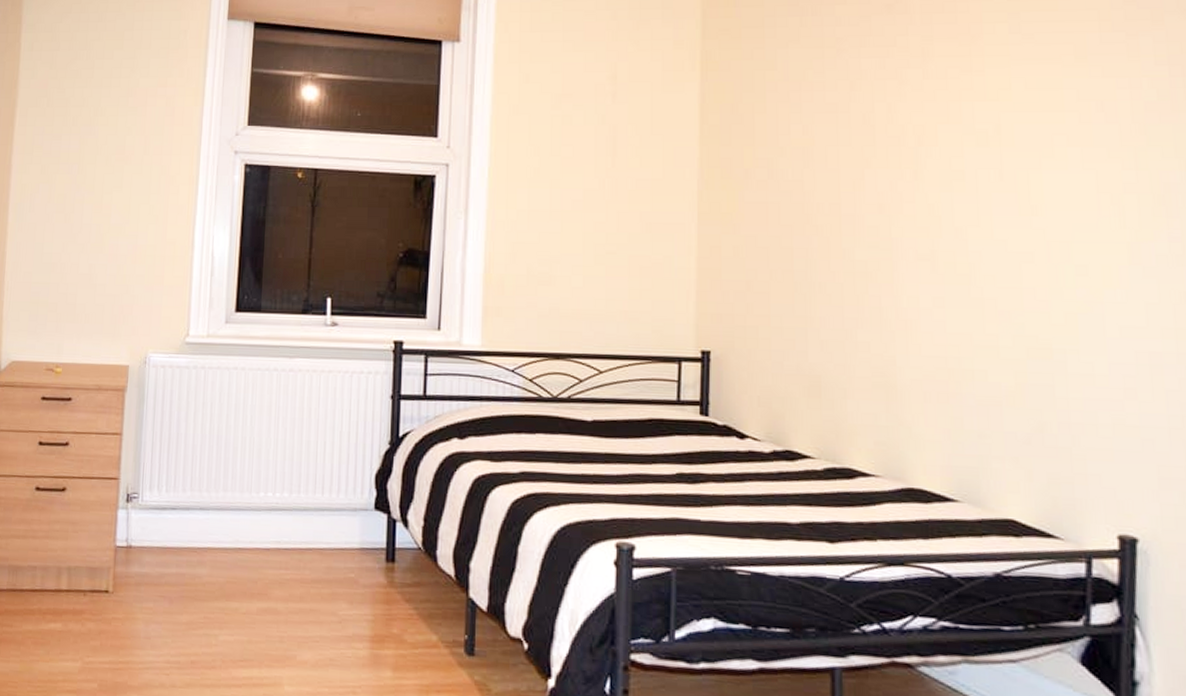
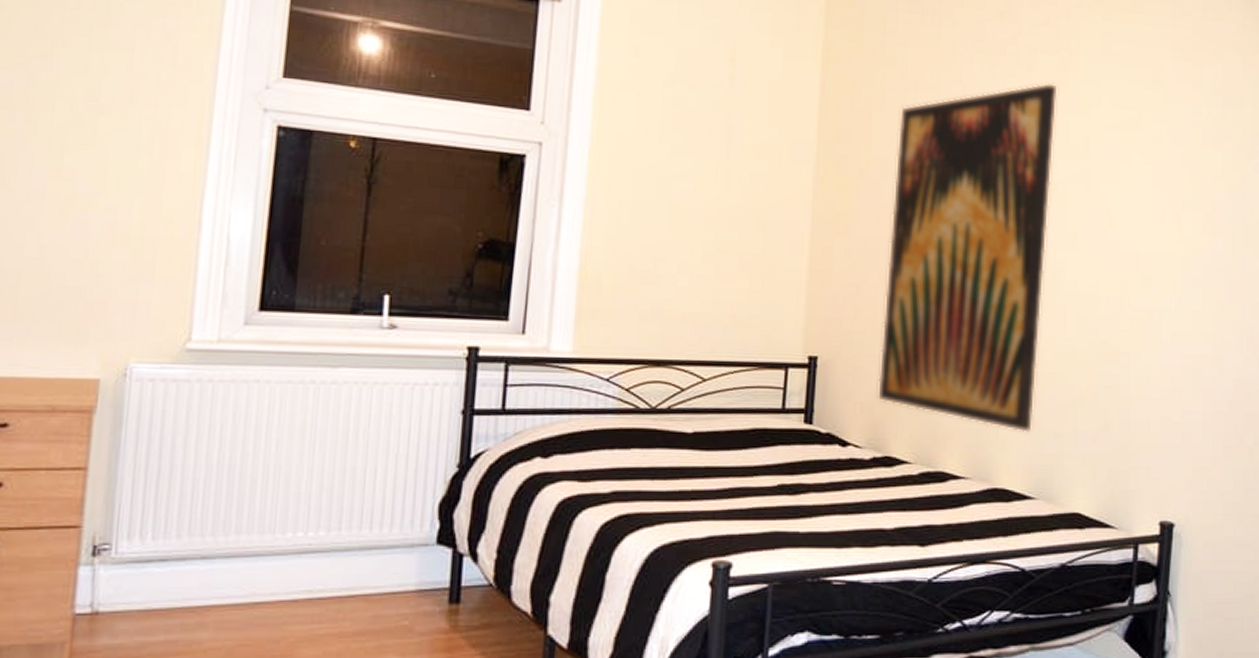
wall art: none [773,70,960,431] -> present [876,82,1057,433]

